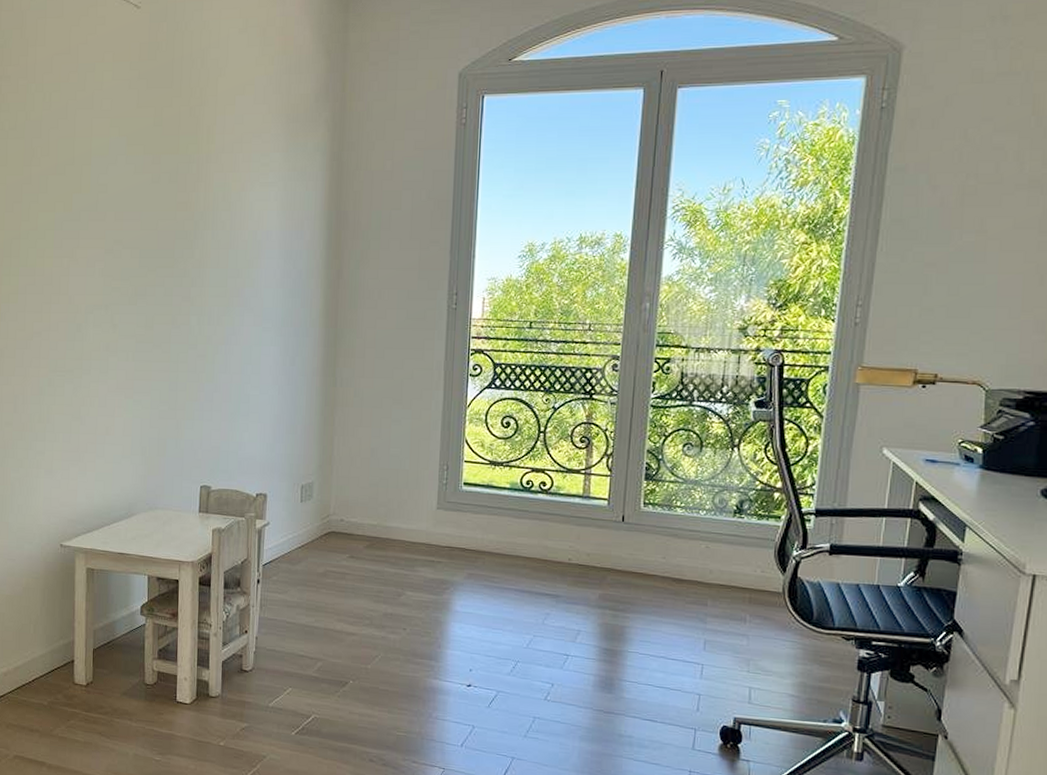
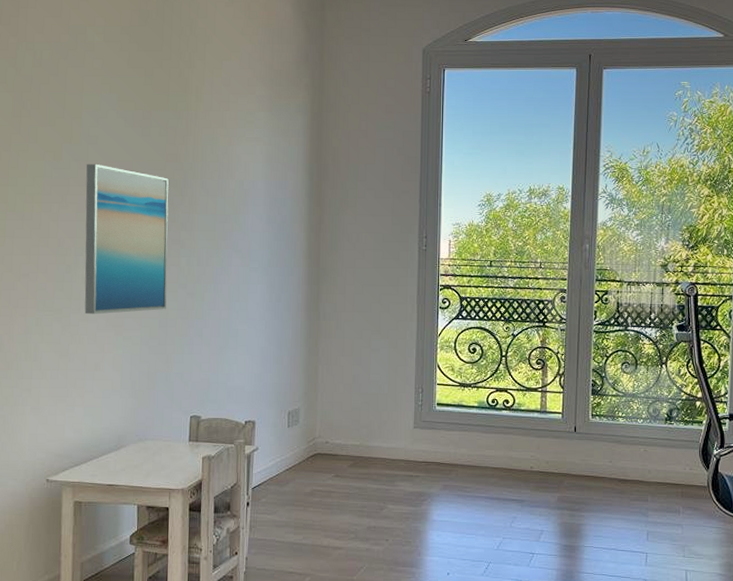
wall art: none [95,214,179,376] -> present [84,163,169,315]

